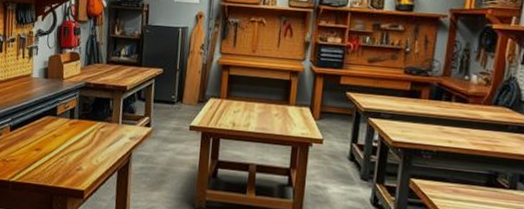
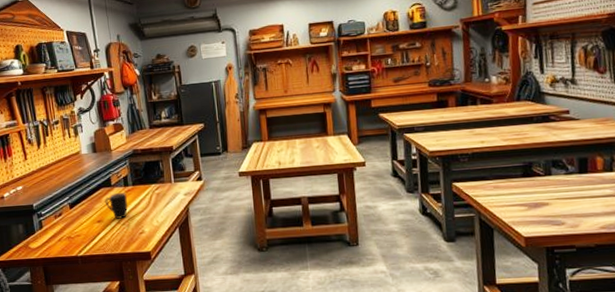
mug: none [47,124,71,152] -> present [105,193,128,220]

